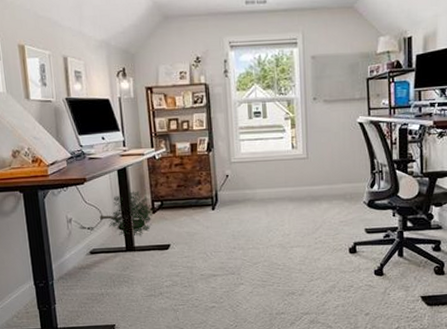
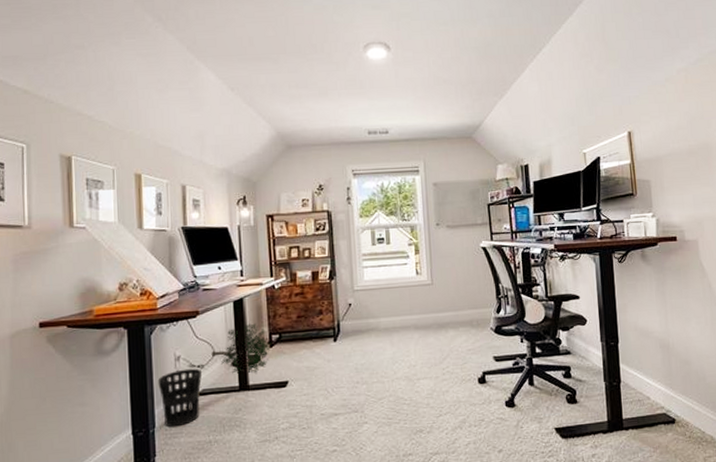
wastebasket: none [53,230,92,280] -> present [158,368,202,427]

